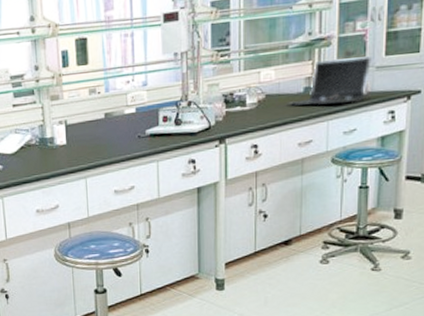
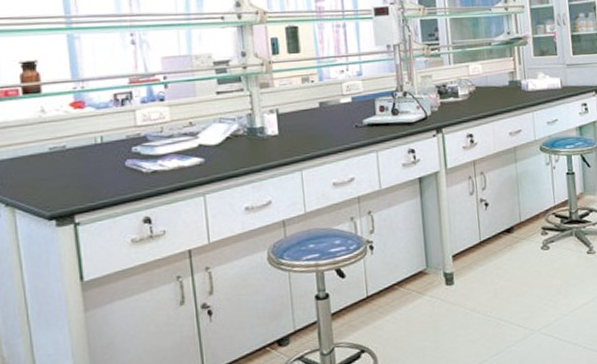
laptop computer: present [286,56,371,106] -> none [494,55,563,98]

